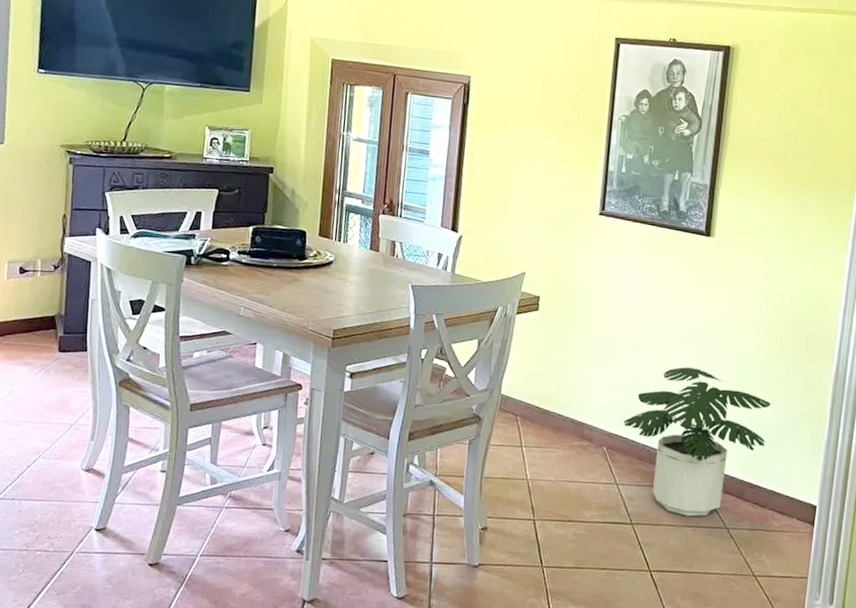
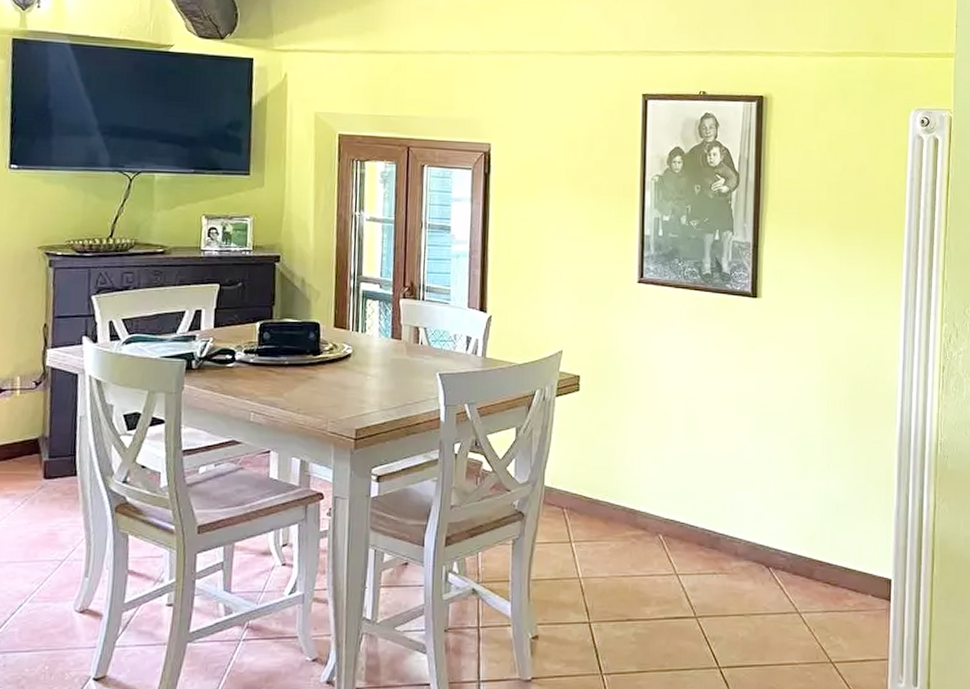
potted plant: present [624,367,771,517] -> none [680,440,835,603]

